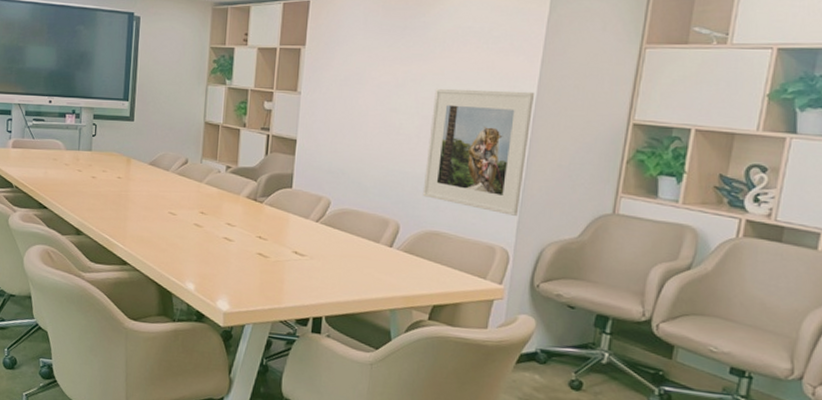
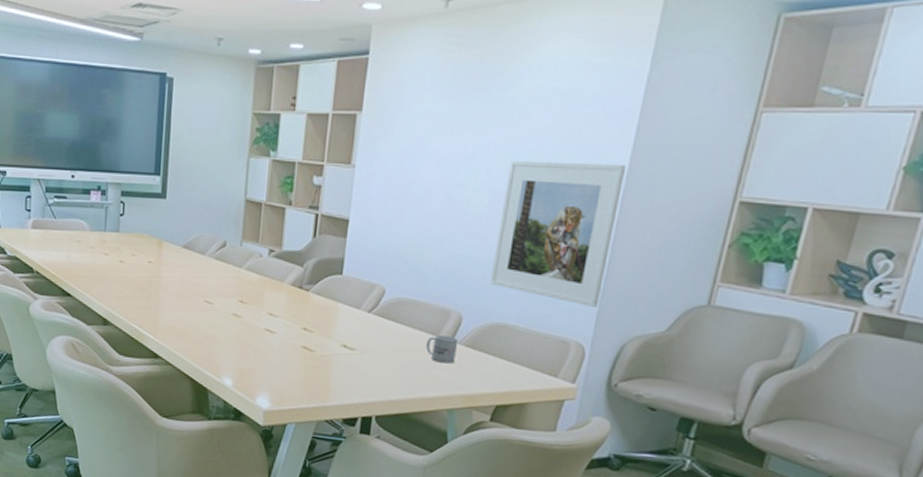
mug: none [368,241,398,268] -> present [425,334,459,364]

